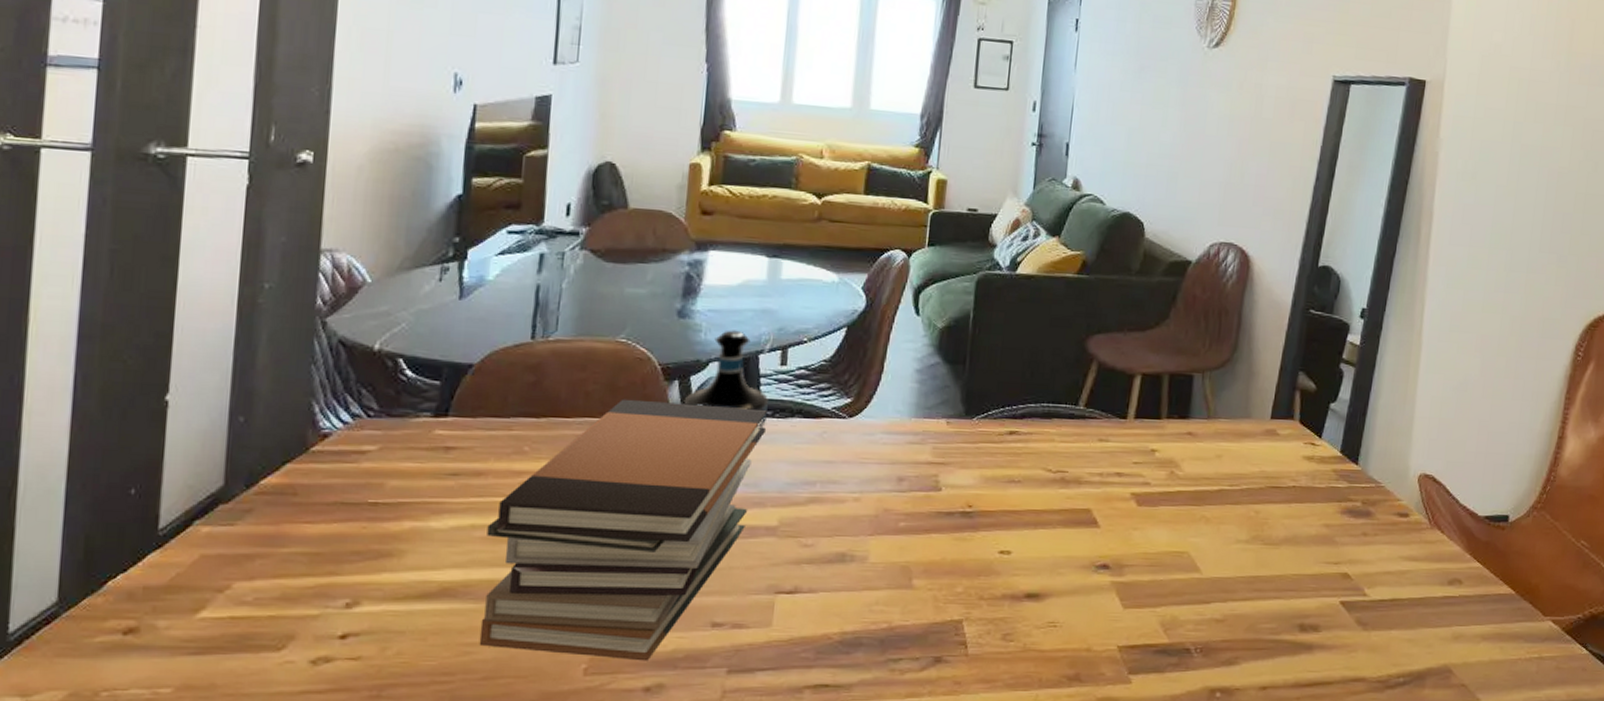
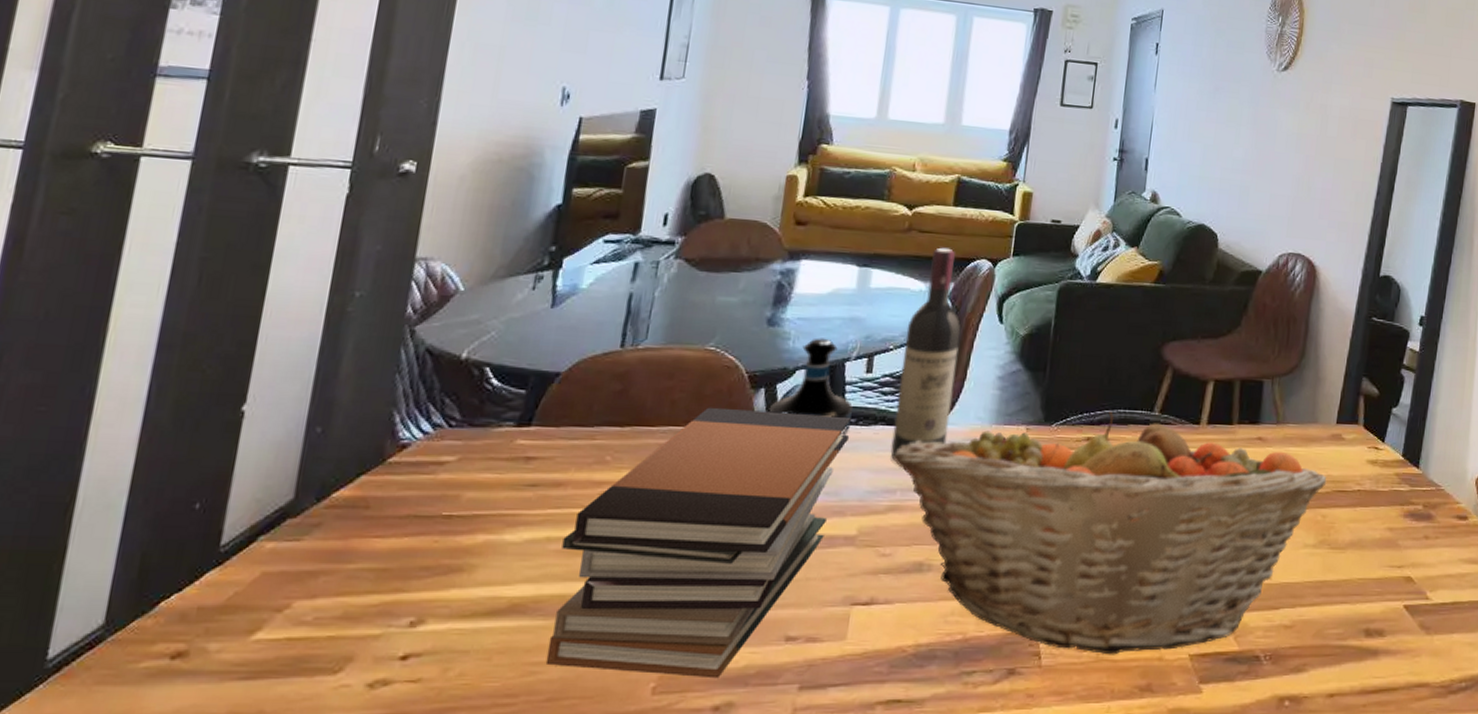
wine bottle: none [808,237,877,453] -> present [890,247,962,460]
fruit basket: none [811,404,1260,646] -> present [893,411,1327,655]

